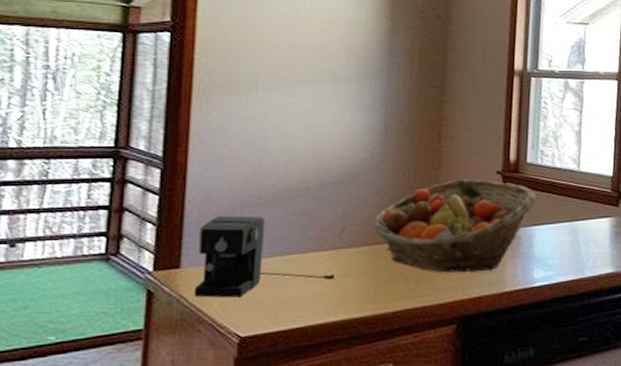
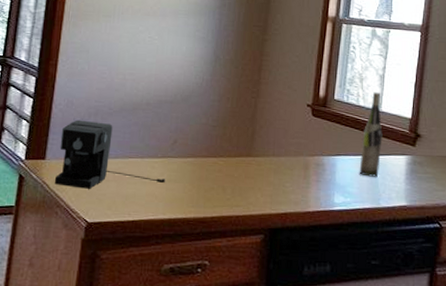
fruit basket: present [373,179,536,273] -> none [199,108,340,192]
wine bottle: none [559,151,583,246] -> present [359,92,383,177]

